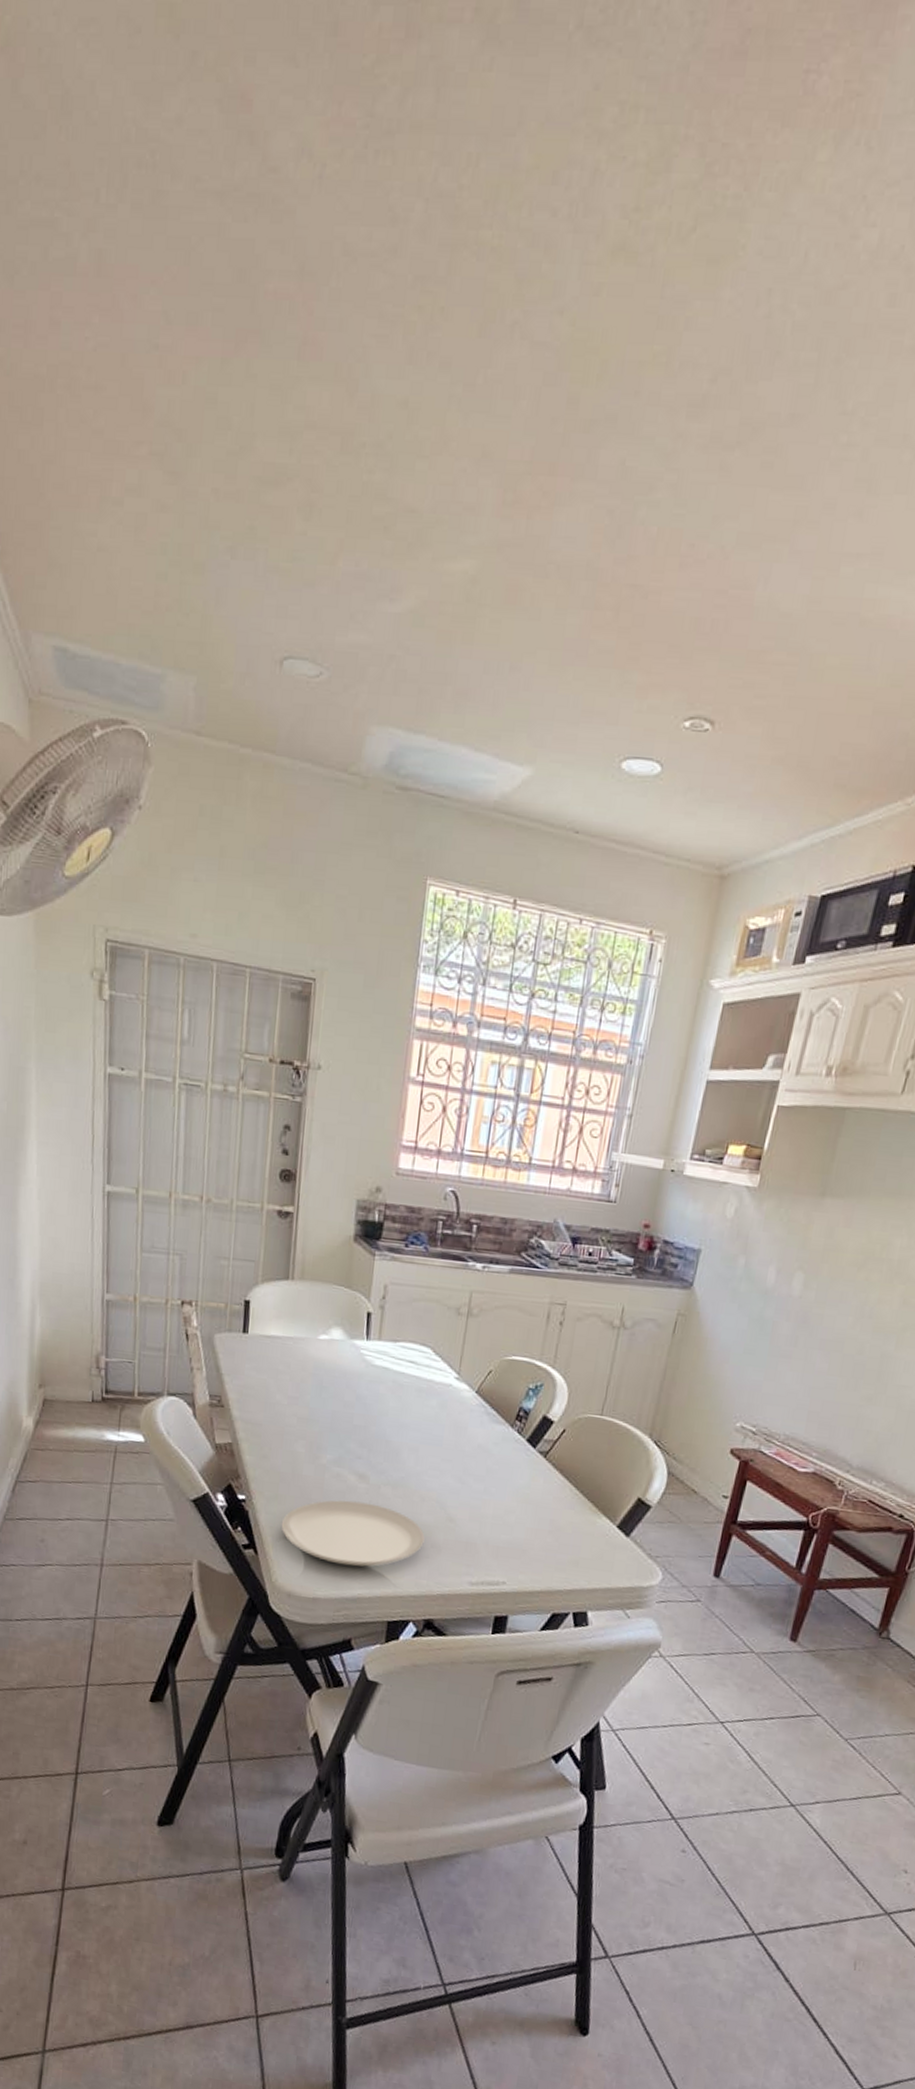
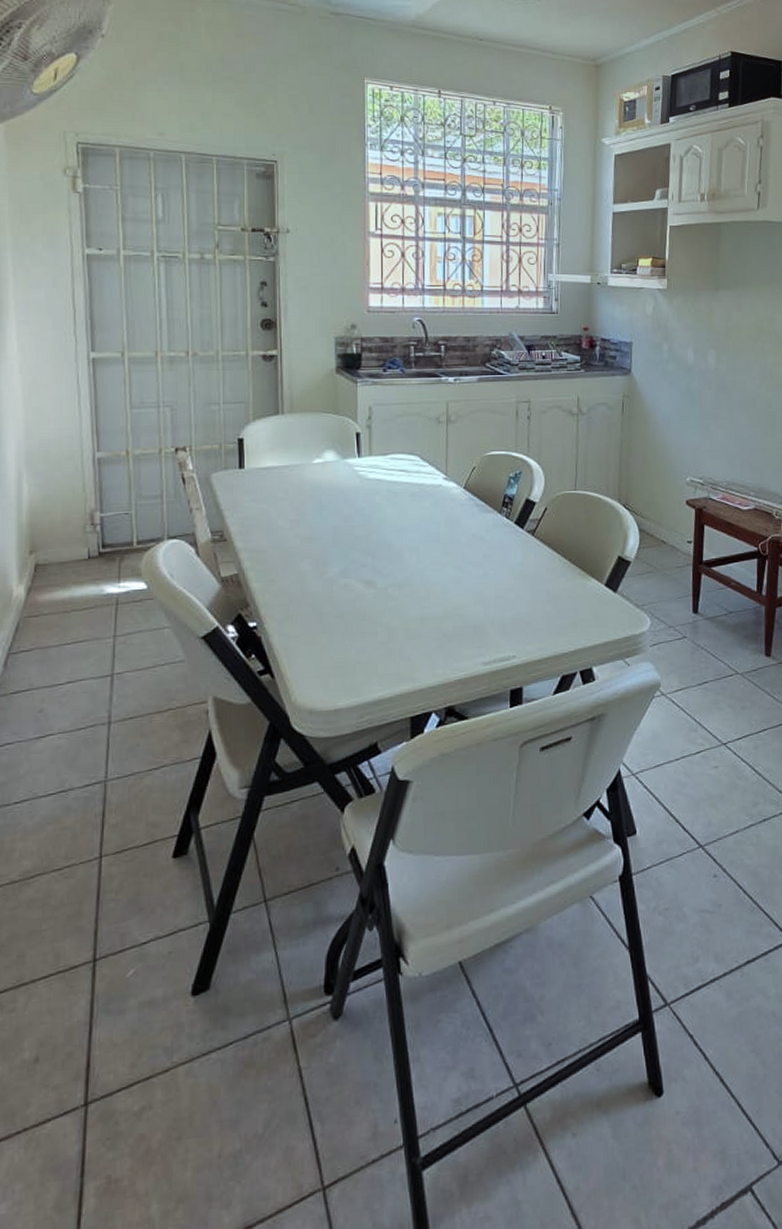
plate: present [281,1500,425,1567] -> none [295,606,435,672]

